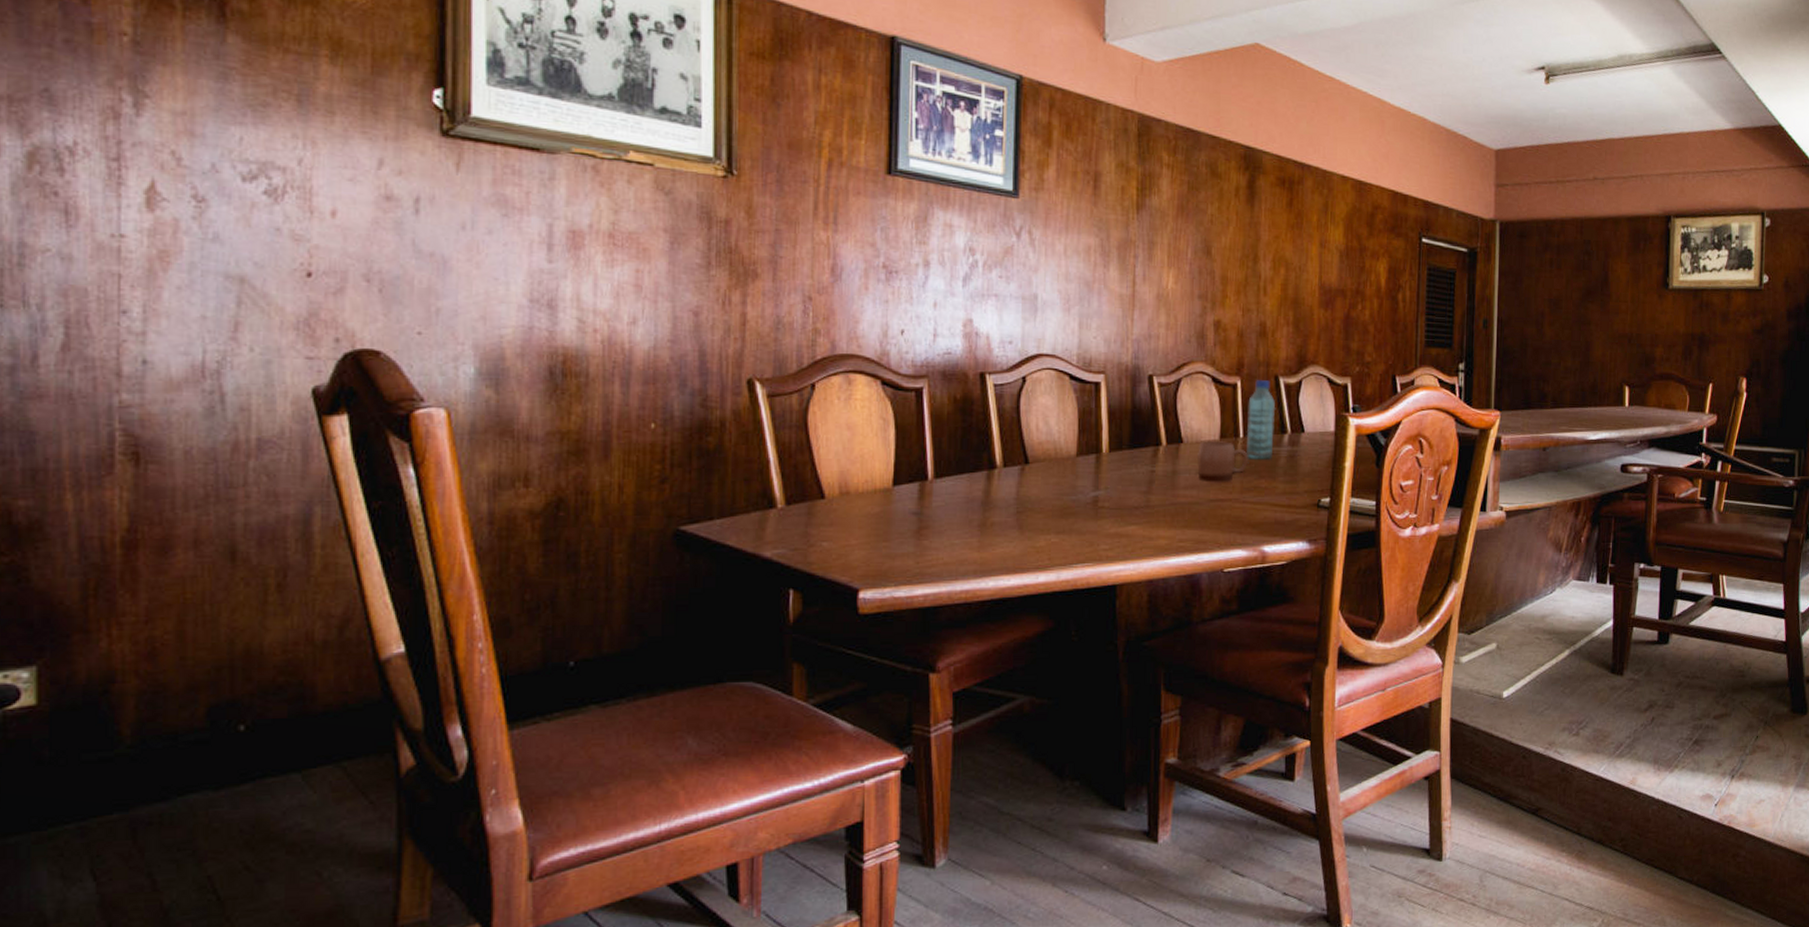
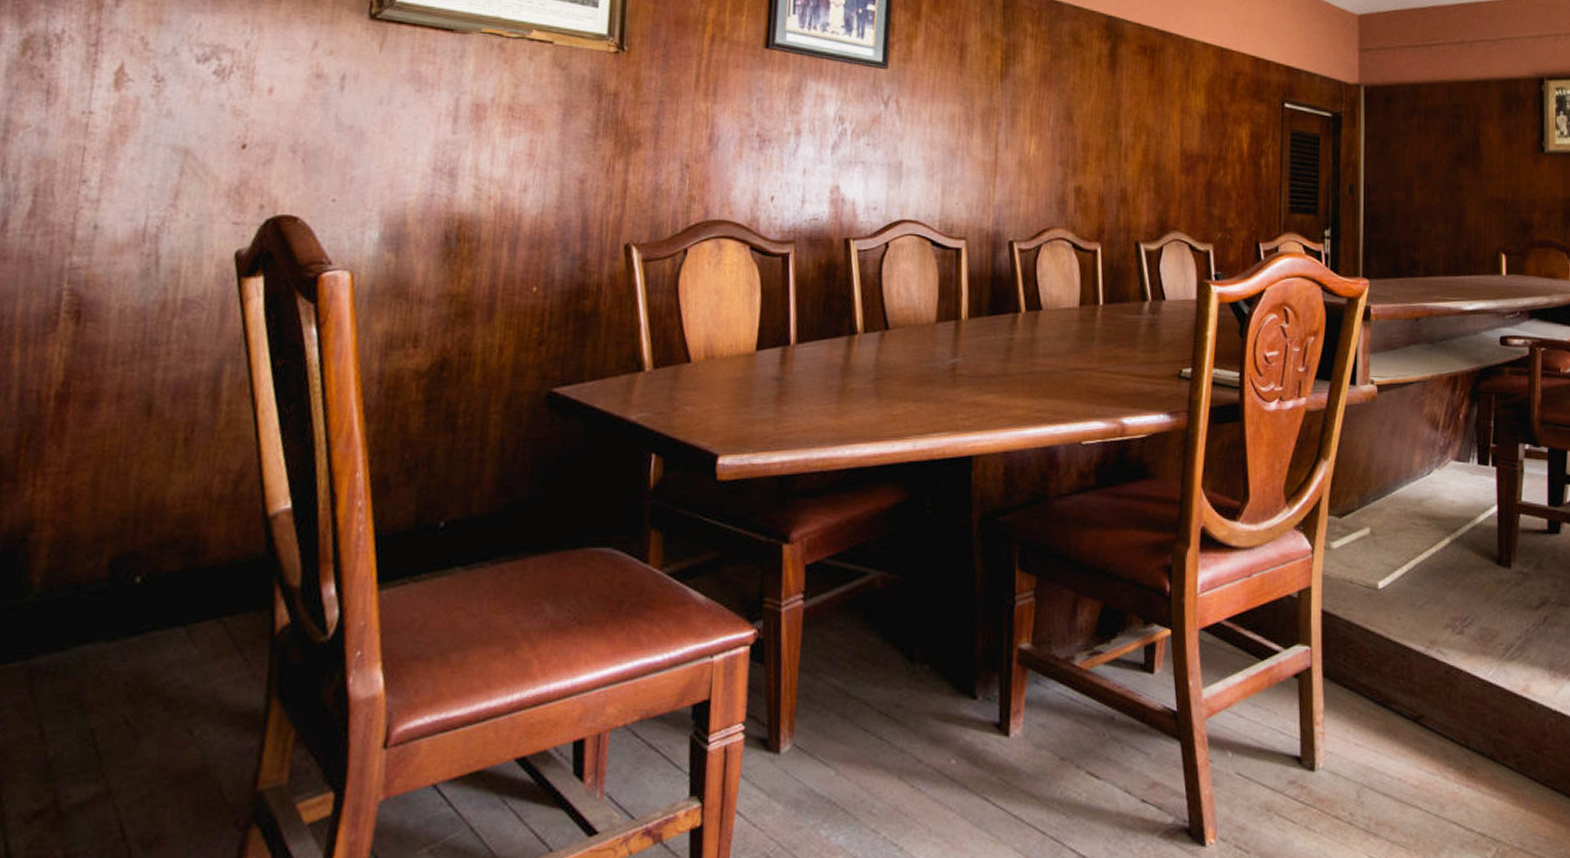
mug: present [1197,440,1248,483] -> none [1056,307,1108,352]
water bottle: present [1246,380,1276,465] -> none [1106,246,1137,333]

